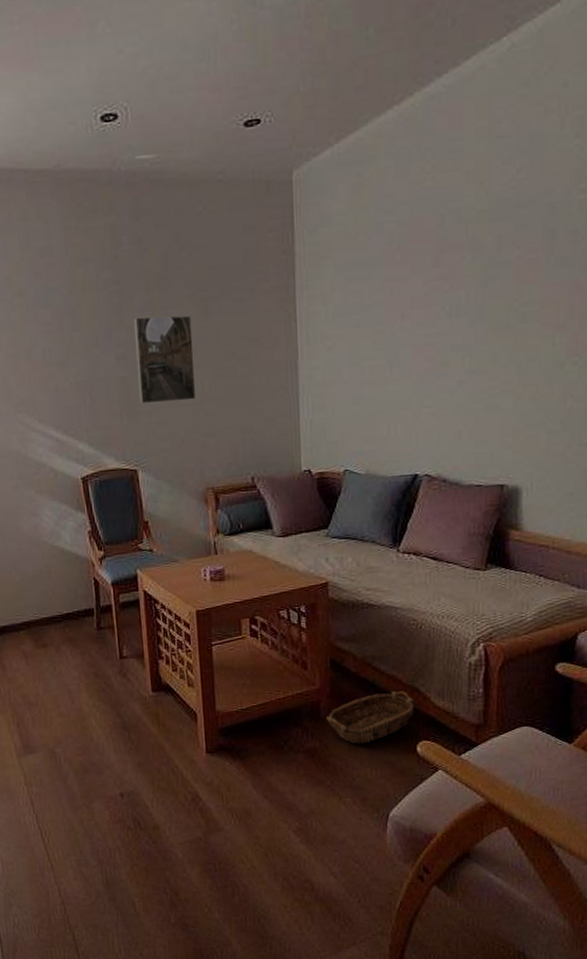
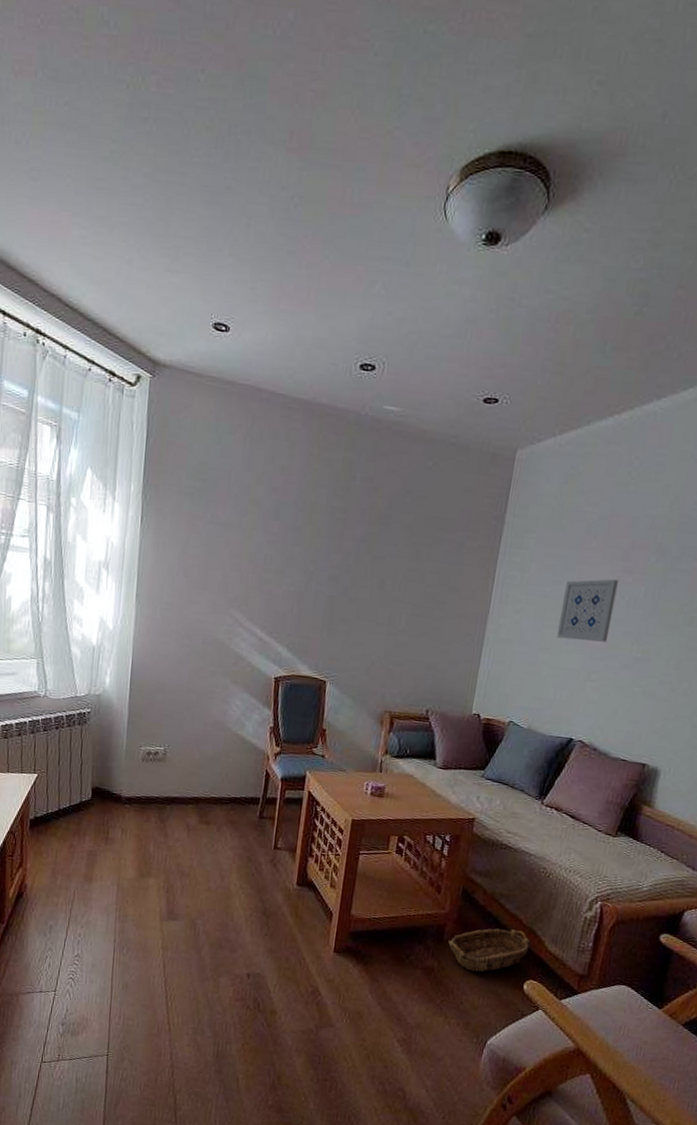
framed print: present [133,315,197,405] -> none [341,546,403,630]
wall art: none [376,289,435,368] -> present [556,579,619,642]

